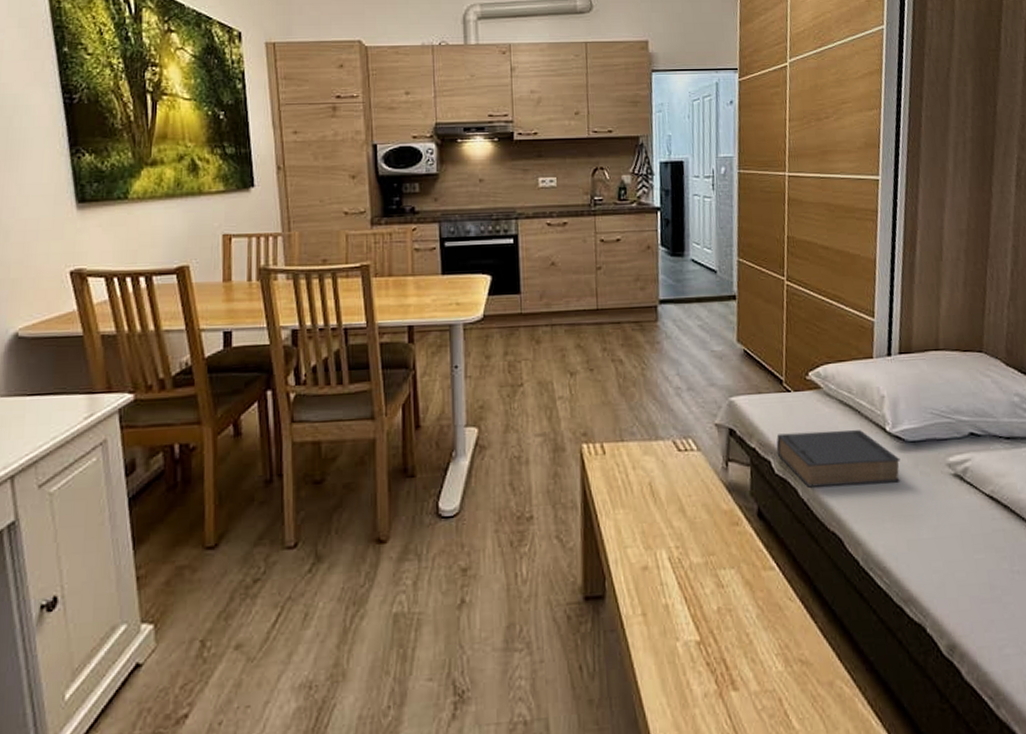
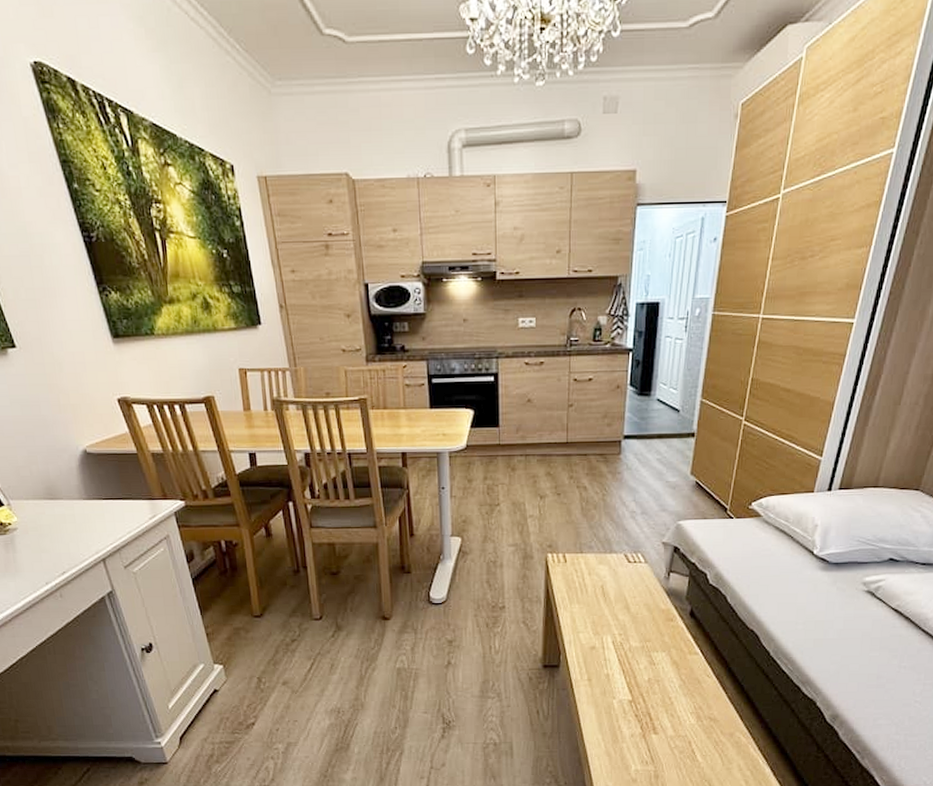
book: present [776,430,901,488] -> none [713,551,822,596]

